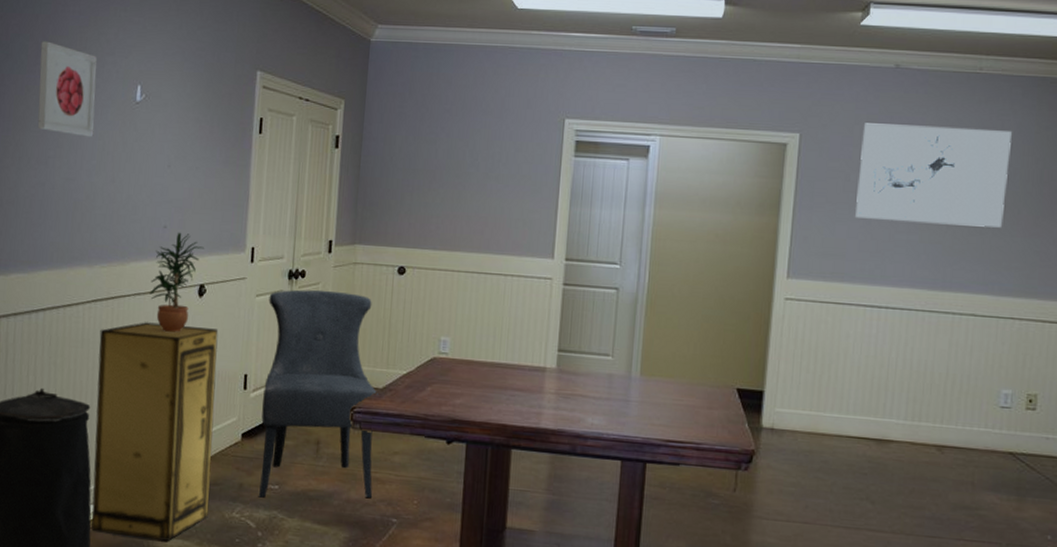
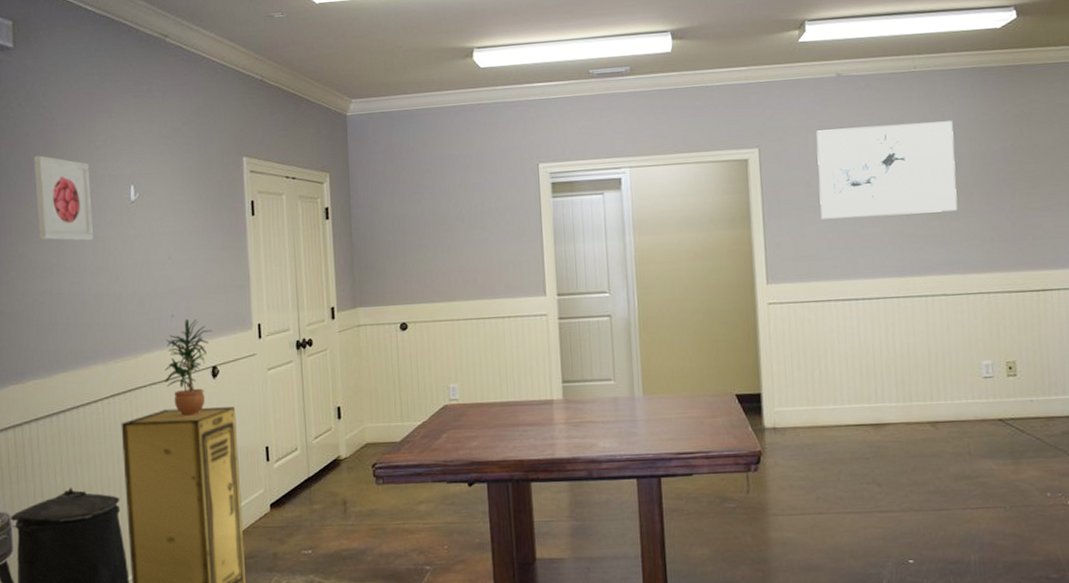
dining chair: present [259,289,378,498] -> none [280,354,404,564]

